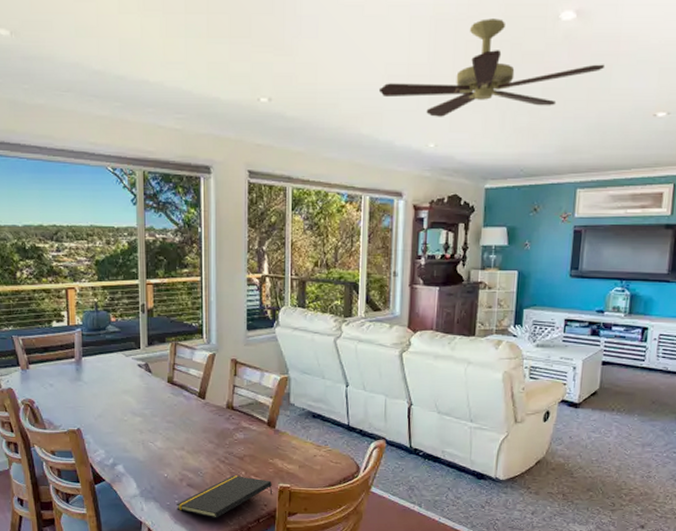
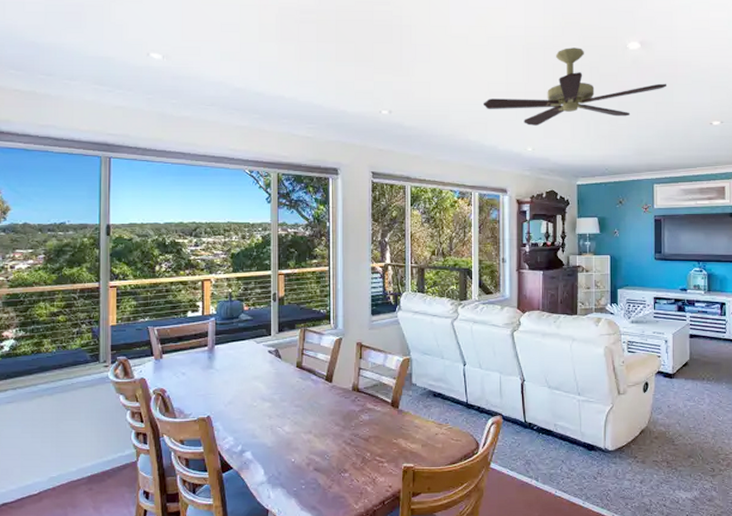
notepad: present [177,475,273,518] -> none [303,457,397,502]

